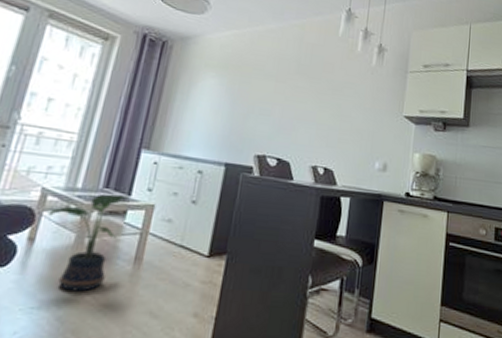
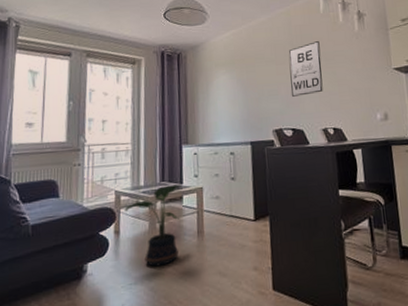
wall art: none [285,66,330,124] -> present [289,41,323,97]

